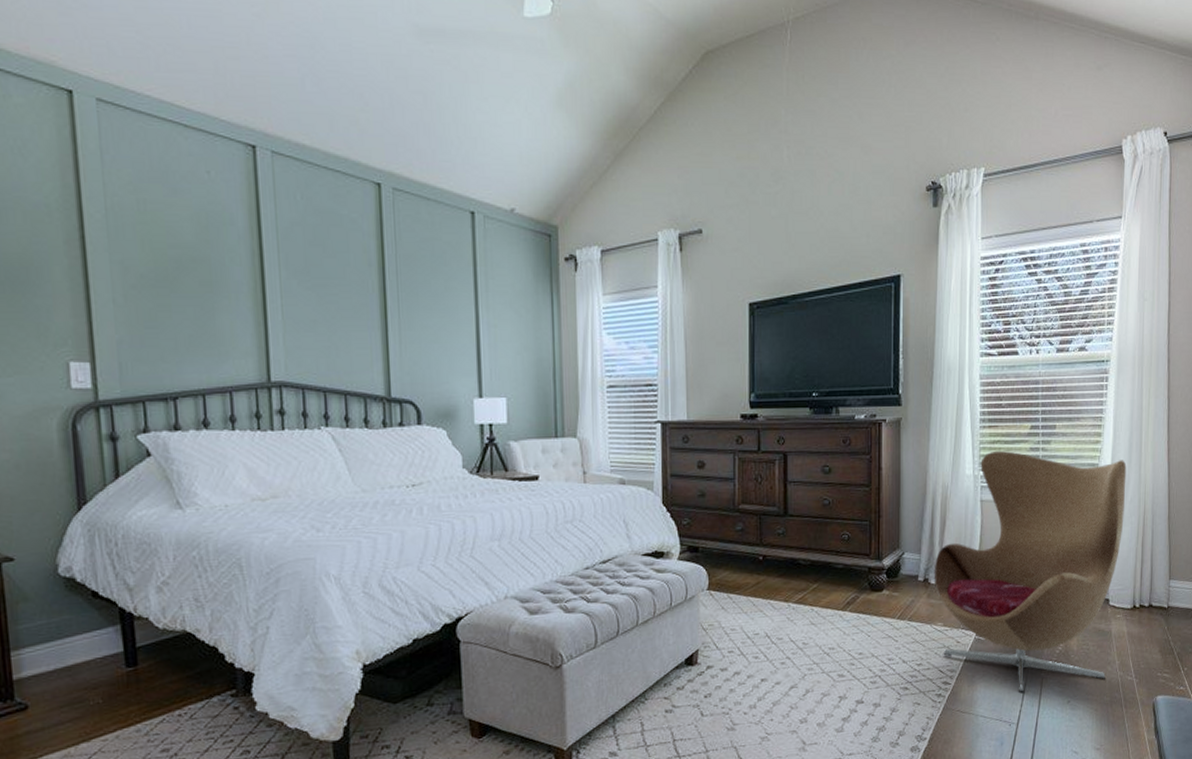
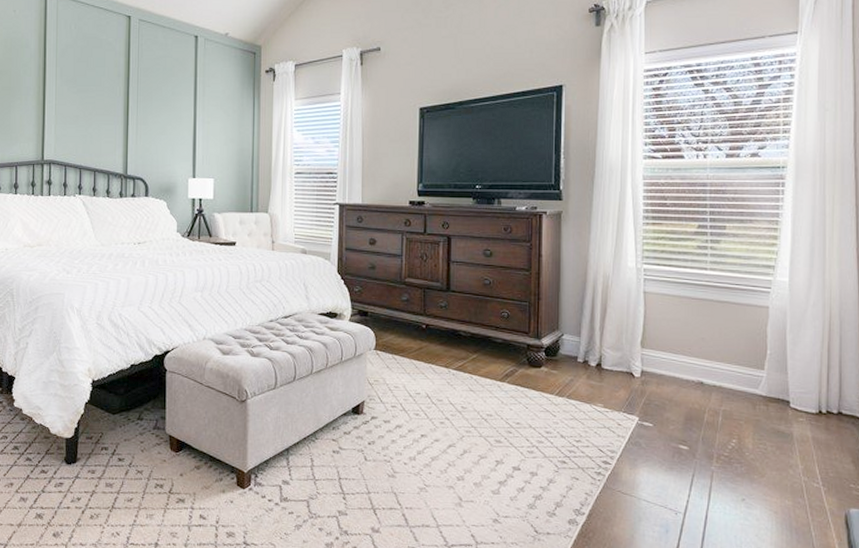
armchair: present [934,450,1127,692] -> none [594,246,808,483]

